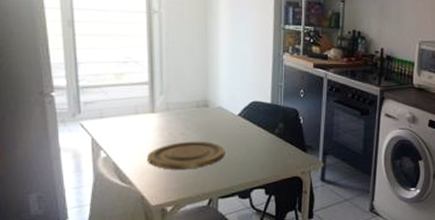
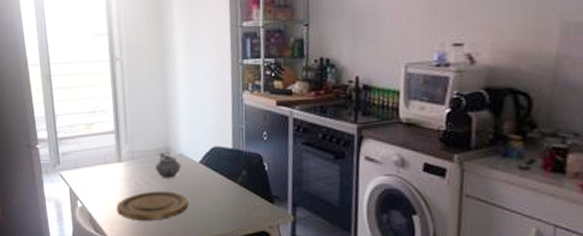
teapot: none [191,105,220,129] -> present [155,153,181,178]

